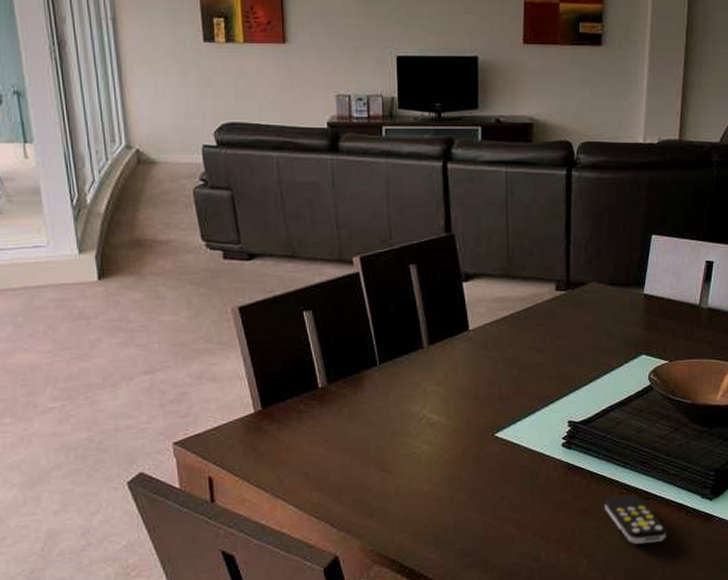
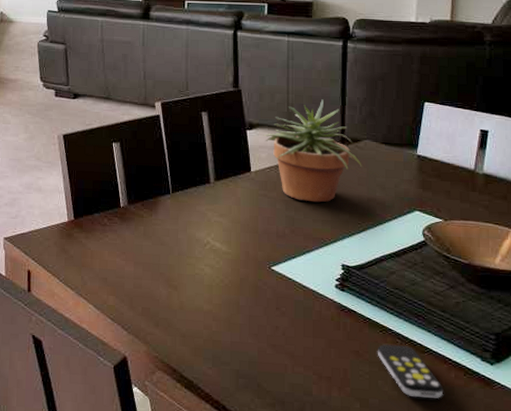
potted plant: none [483,239,588,357] -> present [264,99,362,203]

